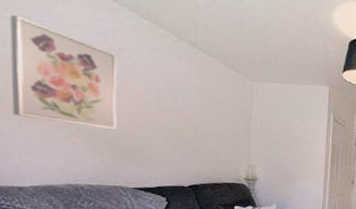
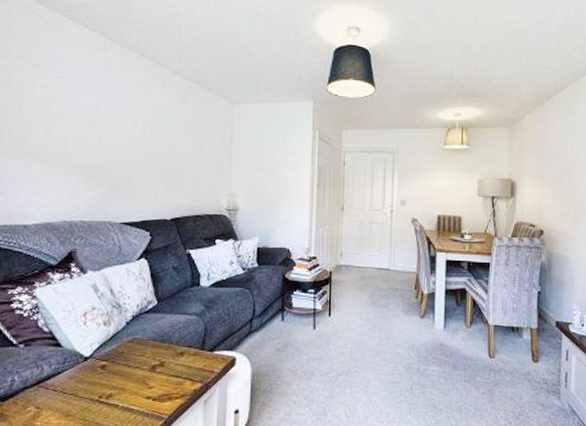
wall art: present [9,15,117,130] -> none [22,64,109,165]

